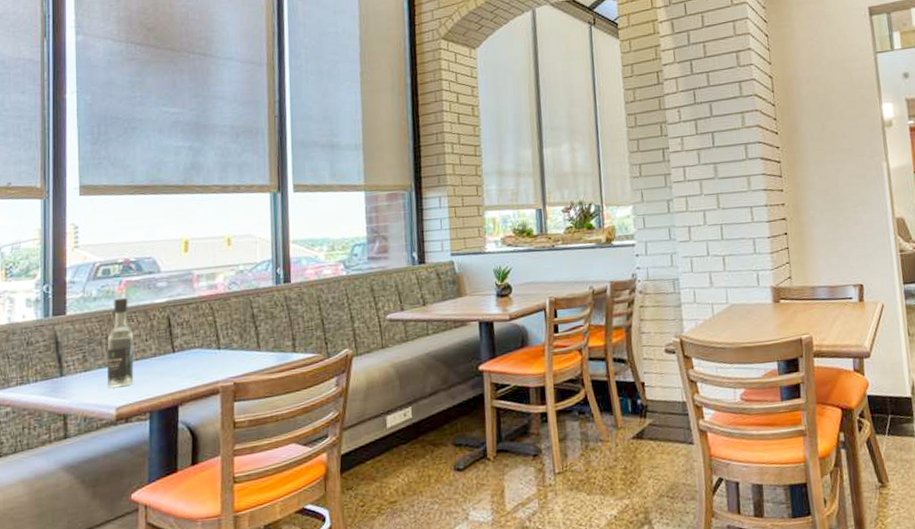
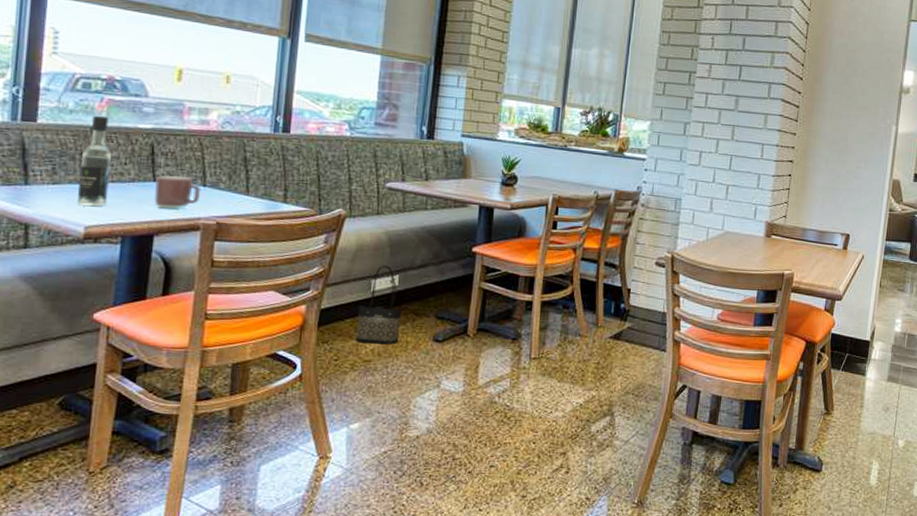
mug: none [174,342,217,378] -> present [154,175,201,209]
tote bag: none [376,399,421,484] -> present [355,265,403,345]

